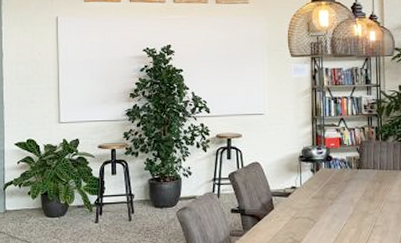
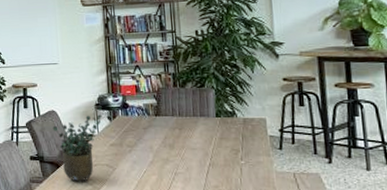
potted plant: none [255,159,306,236] -> present [52,107,103,183]

